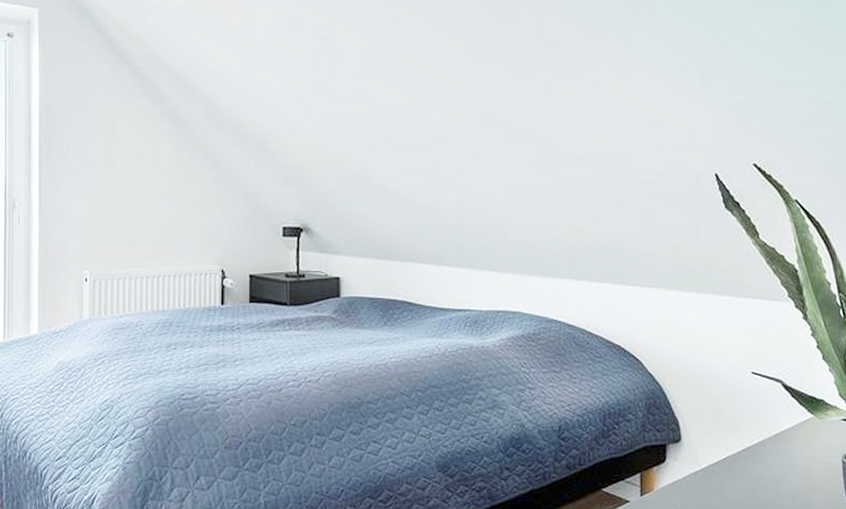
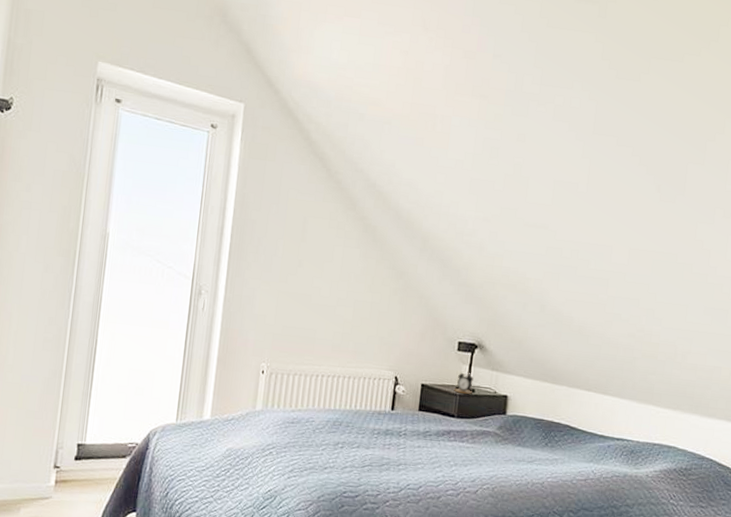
alarm clock: none [283,257,303,280] -> present [453,371,474,394]

